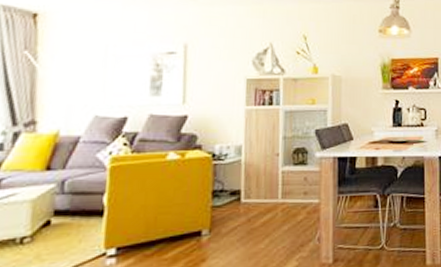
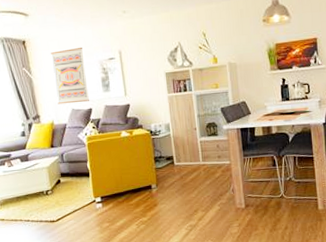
wall art: none [72,32,129,108] -> present [51,47,89,105]

